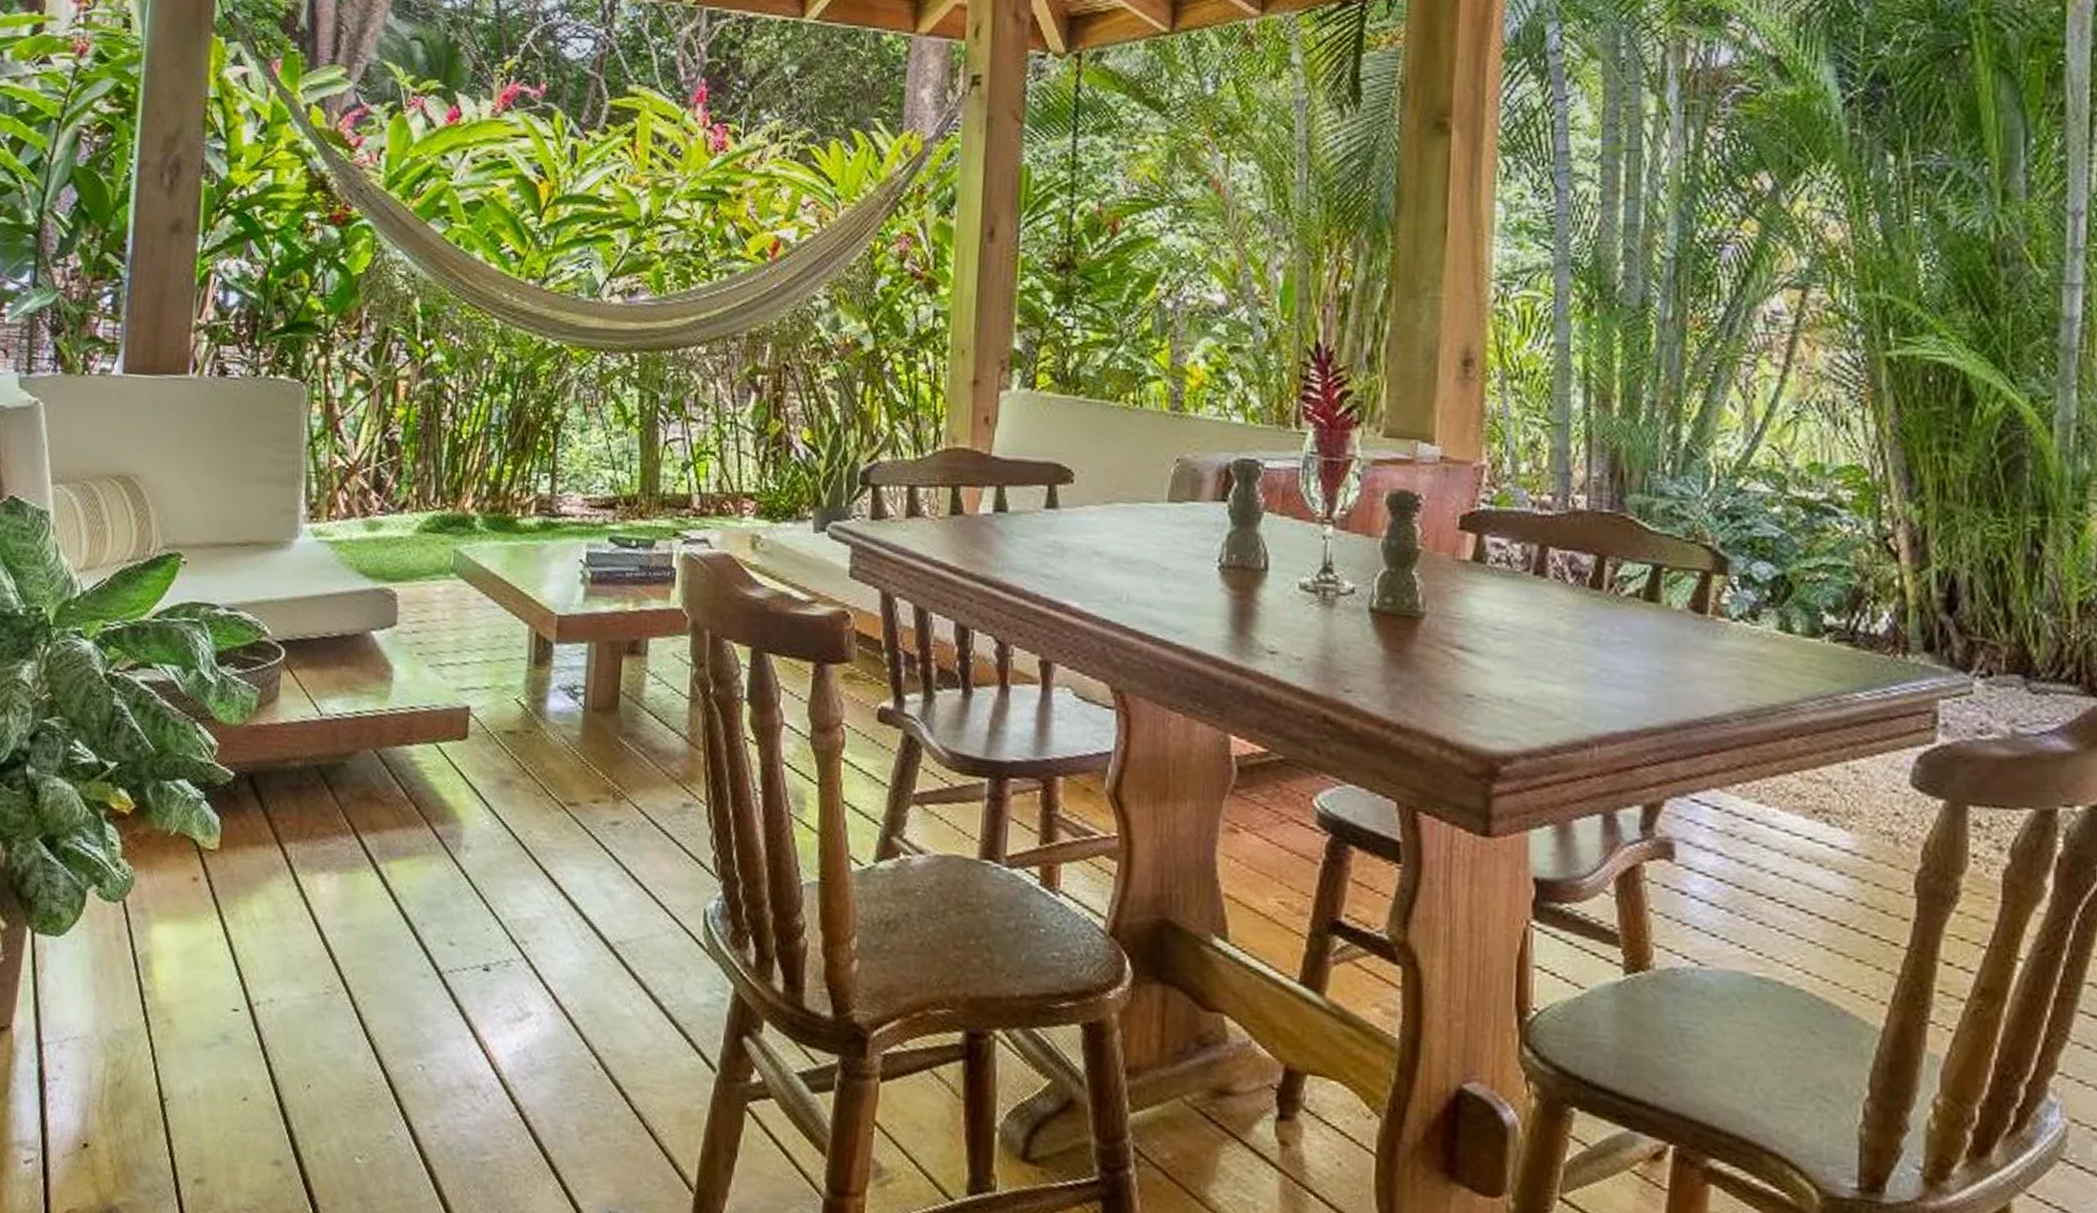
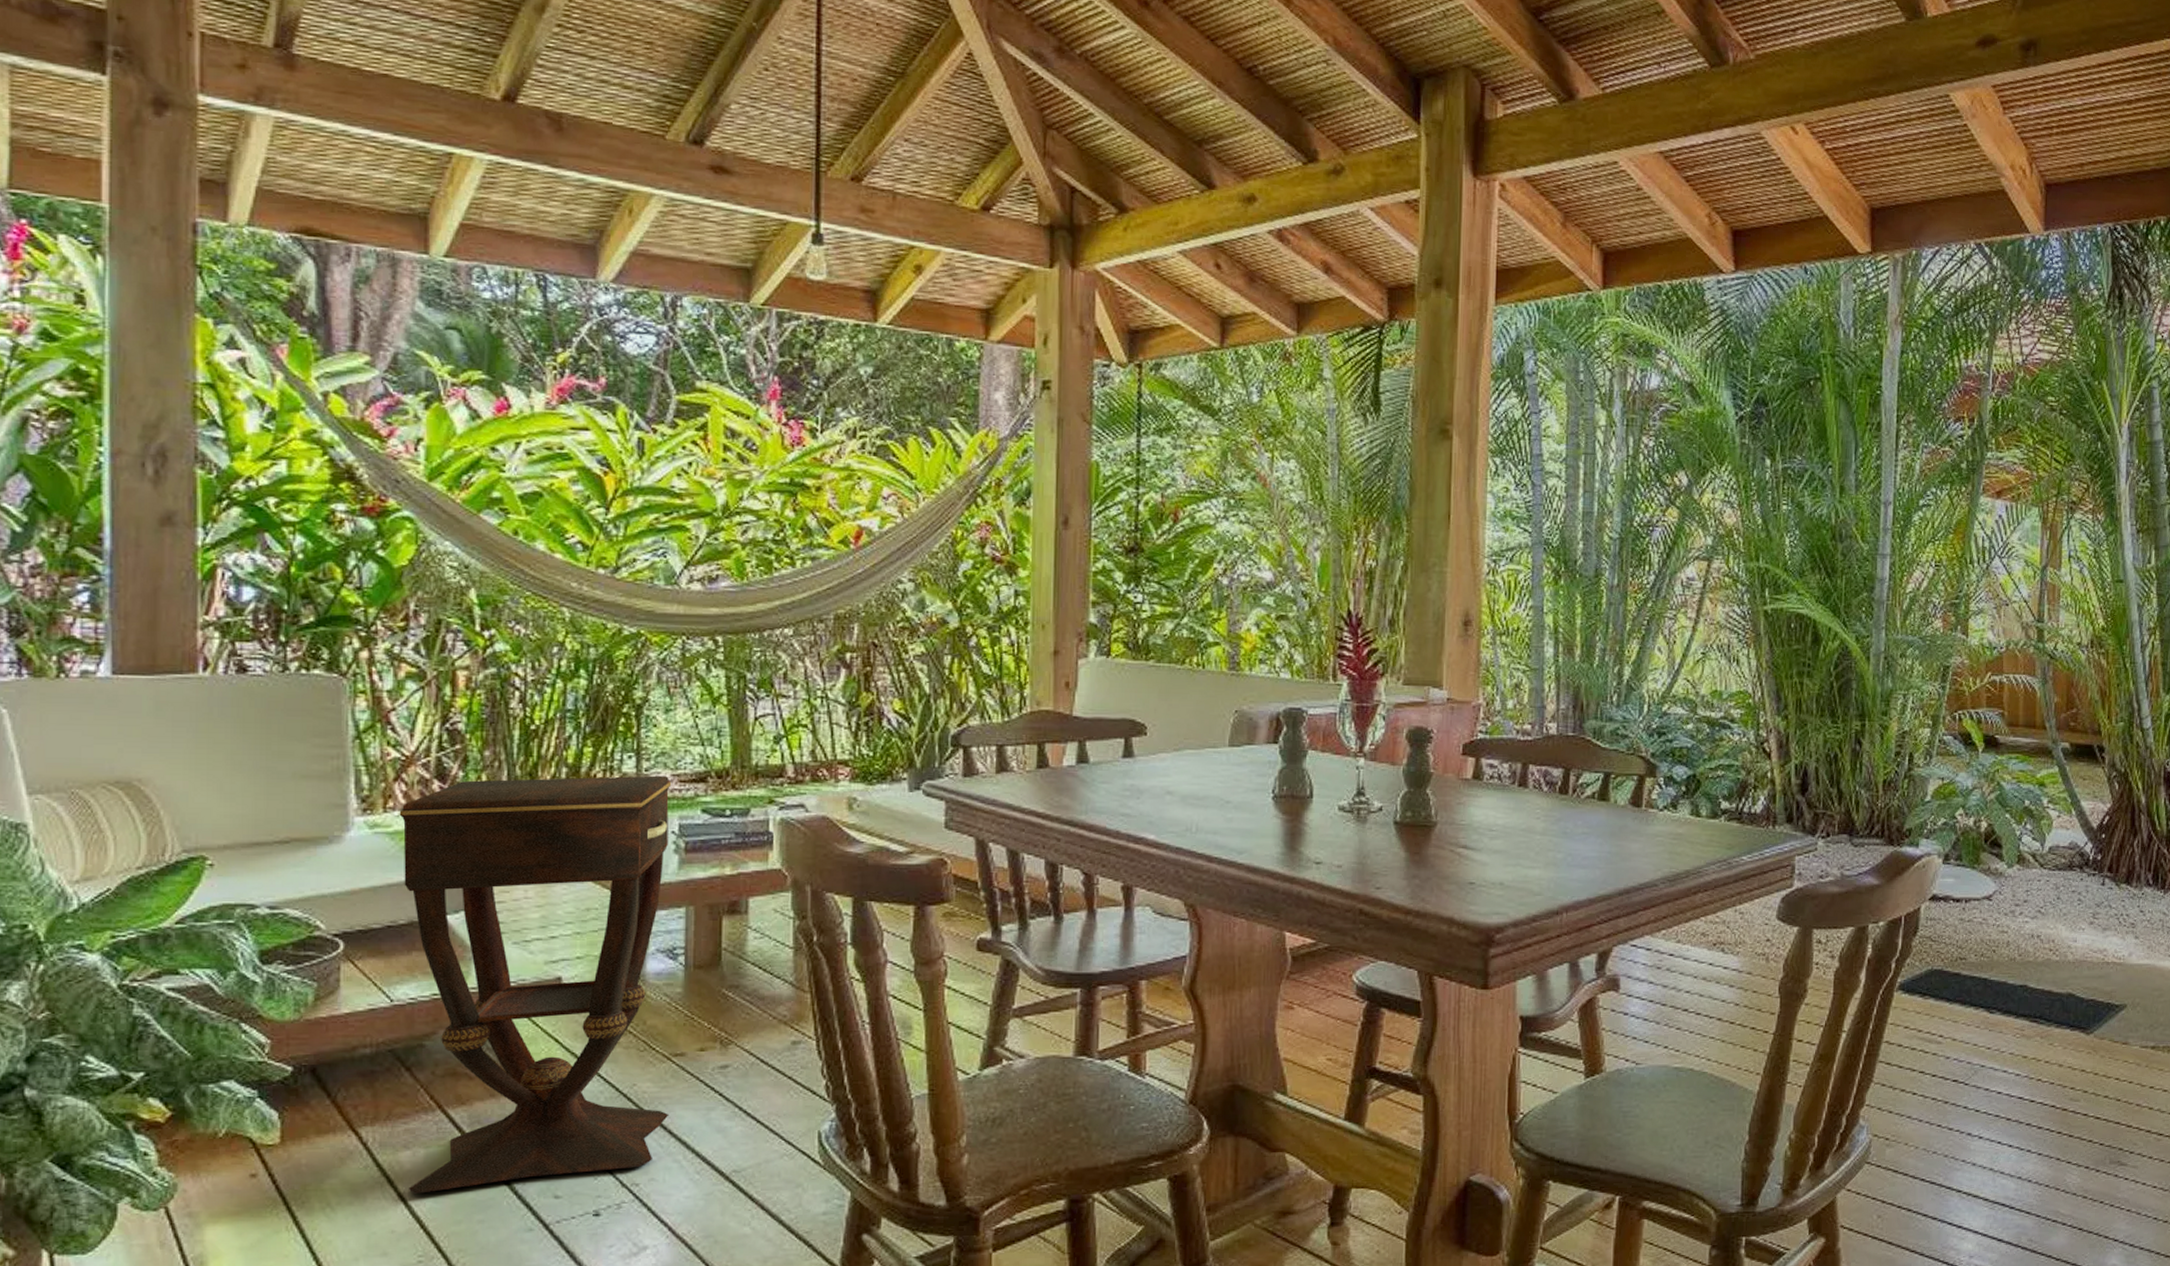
side table: none [322,493,583,924] -> present [399,775,672,1194]

